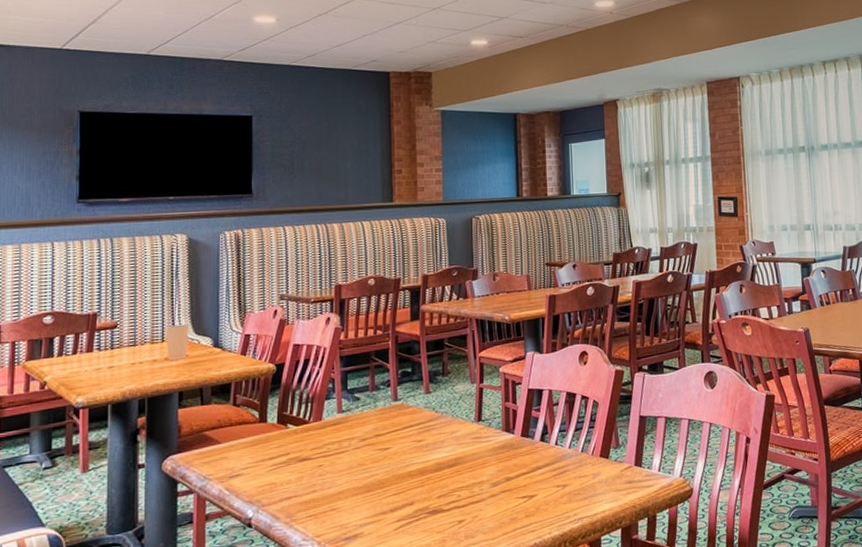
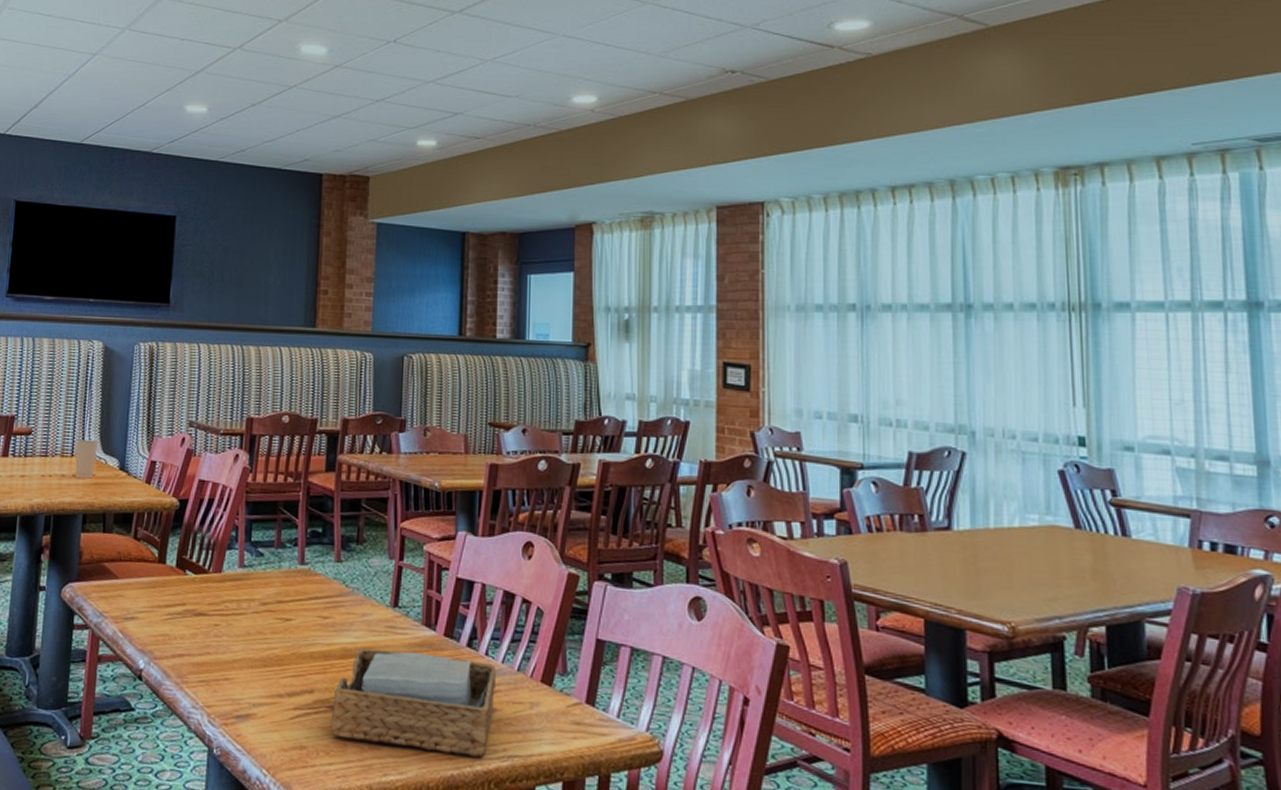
napkin holder: none [430,450,565,536] -> present [330,648,496,757]

